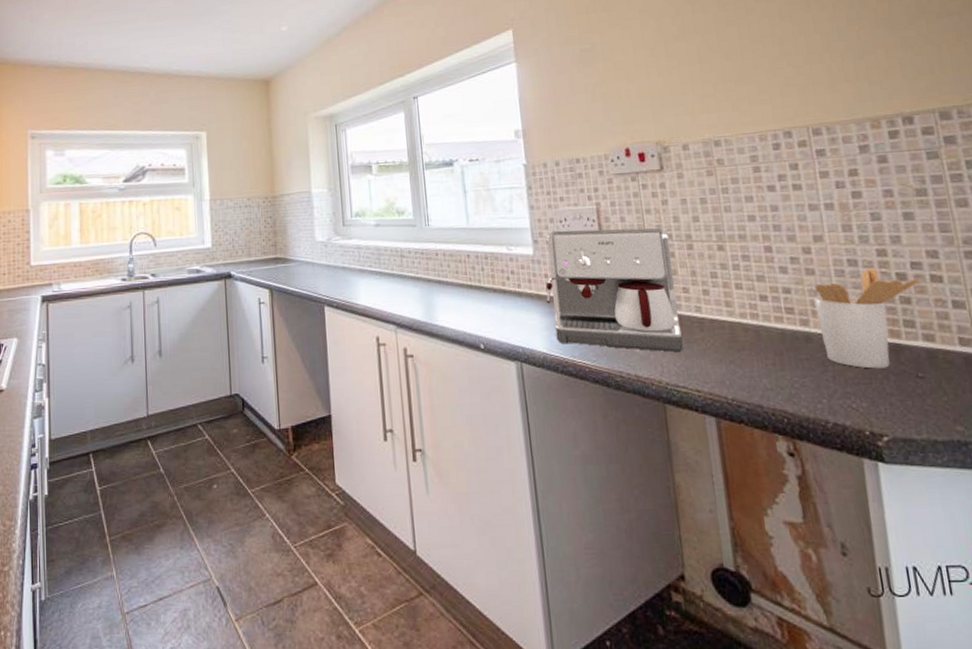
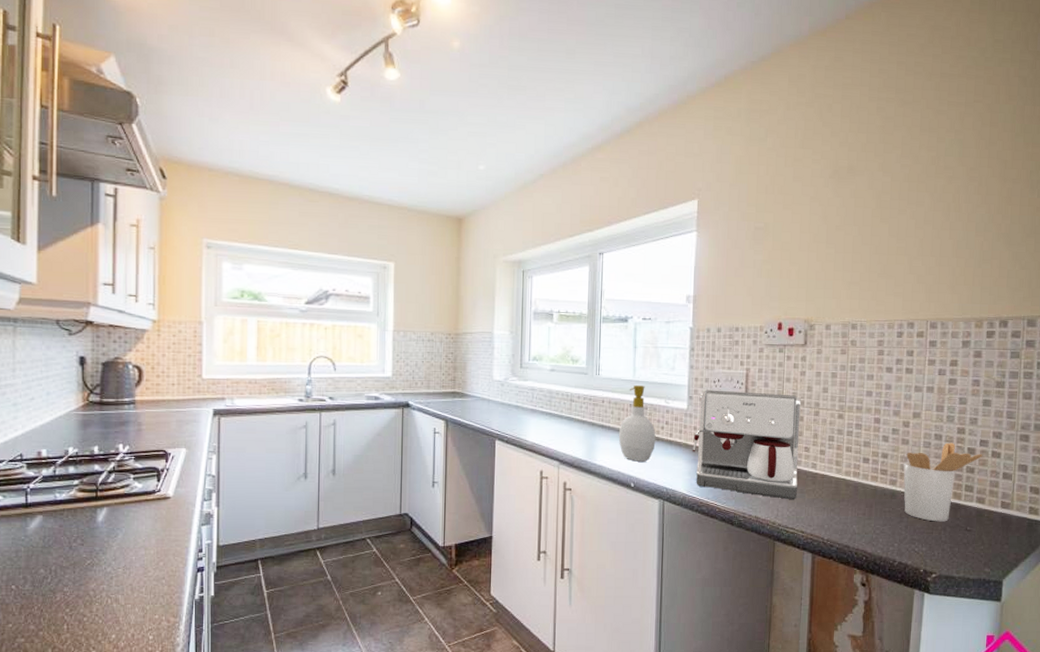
soap bottle: none [458,233,503,319] -> present [618,385,656,462]

